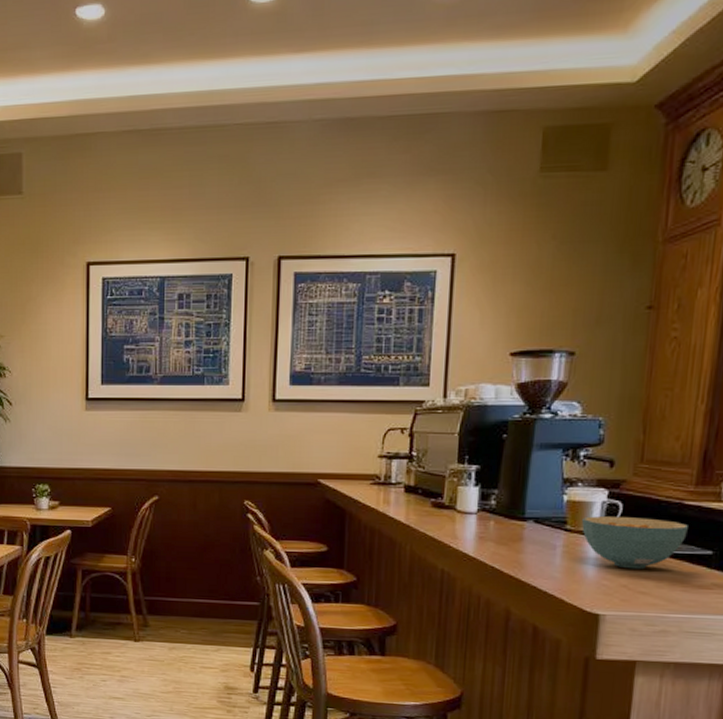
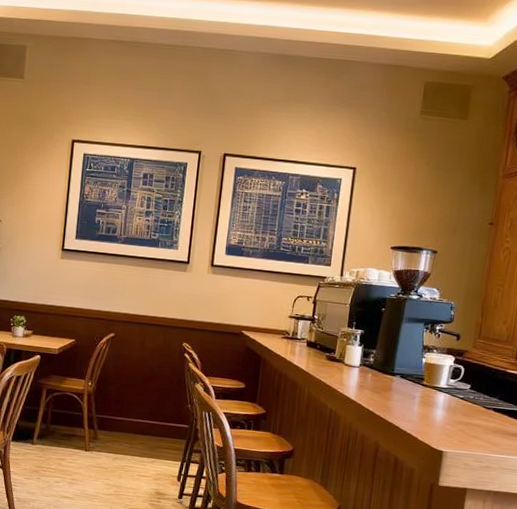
cereal bowl: present [582,516,688,570] -> none [434,376,509,419]

